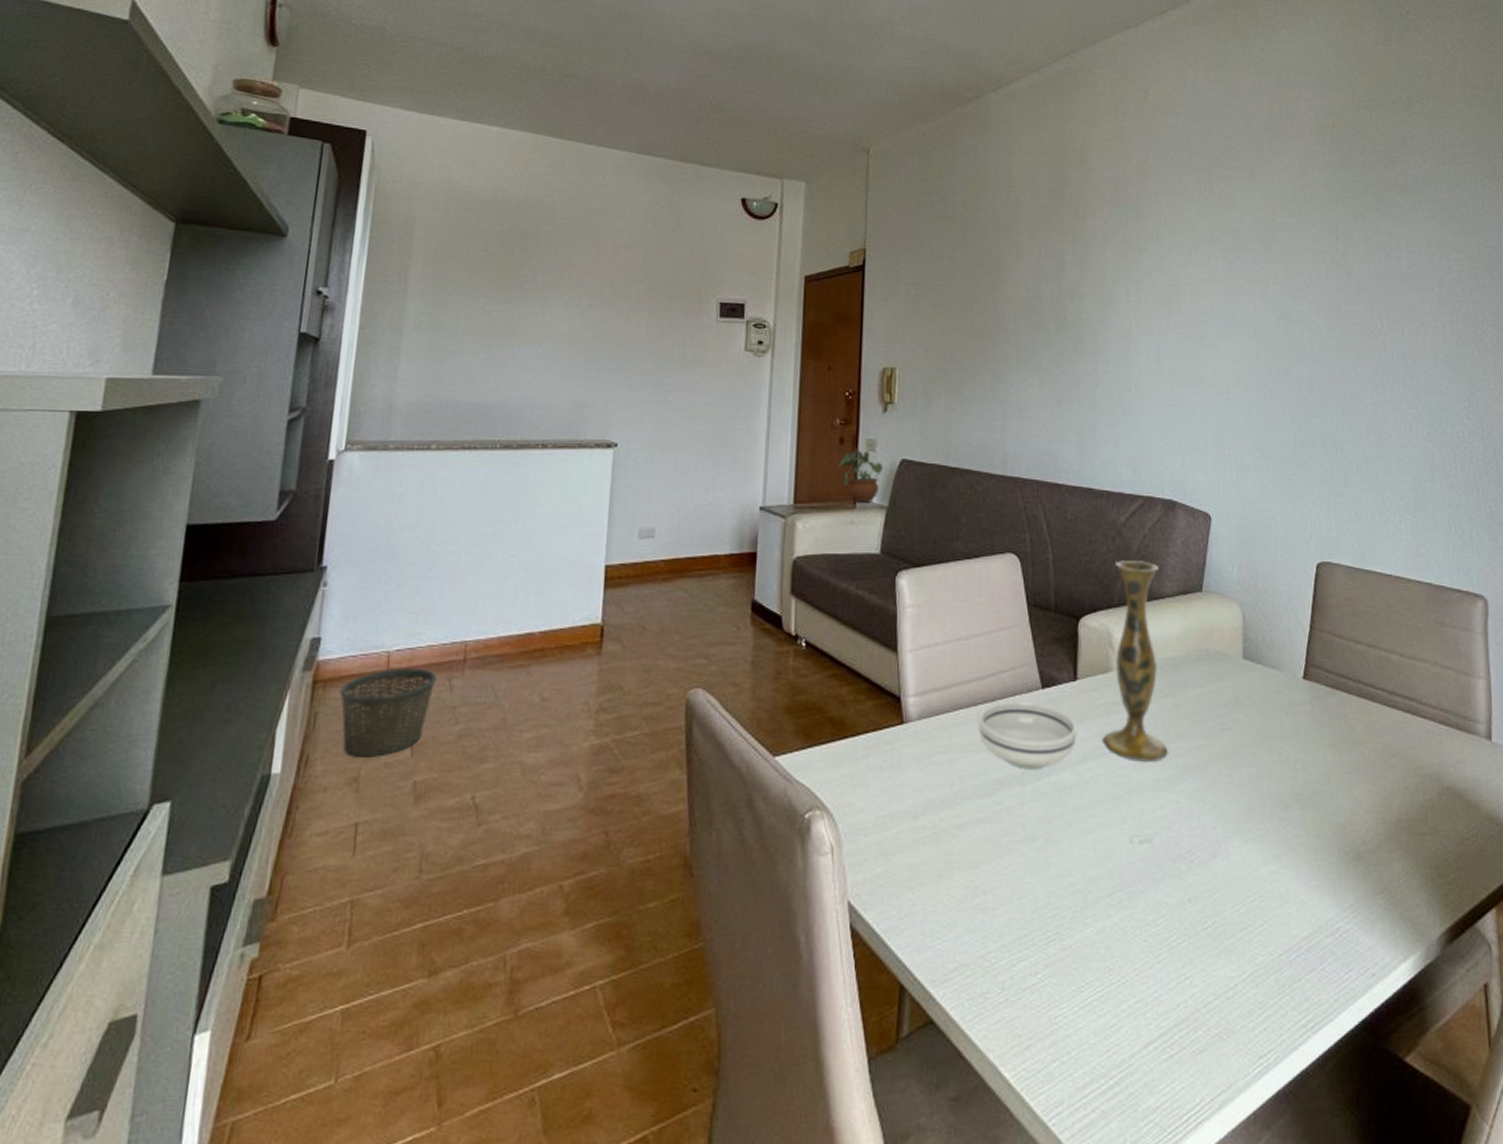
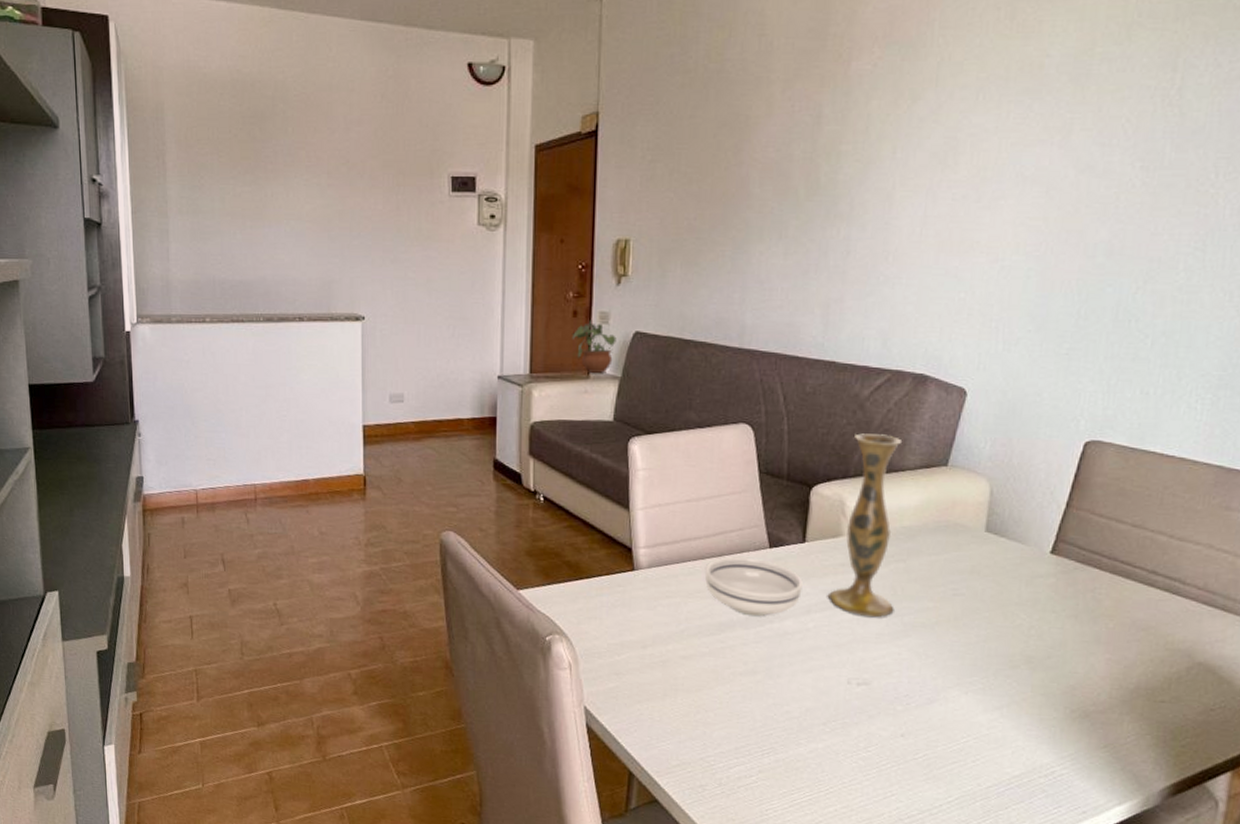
basket: present [339,668,437,757] -> none [163,502,236,569]

